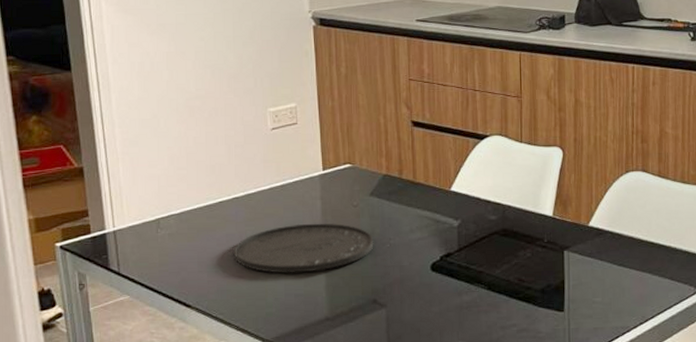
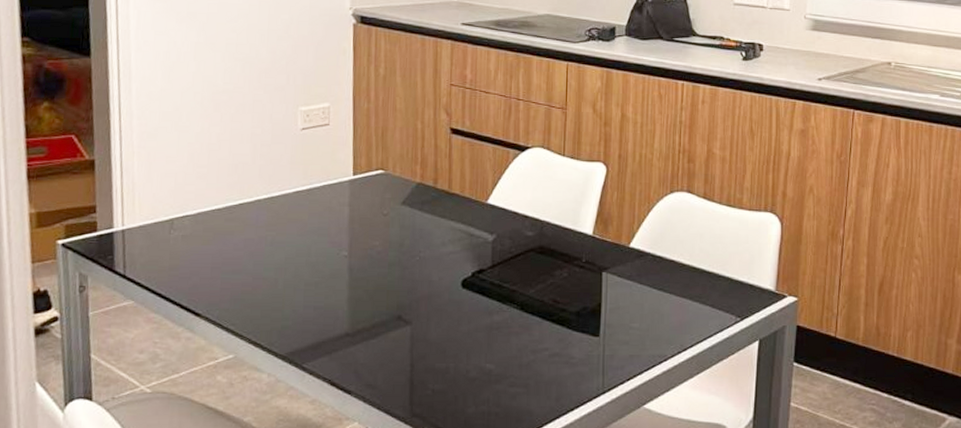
plate: present [234,223,374,273] -> none [252,231,403,284]

